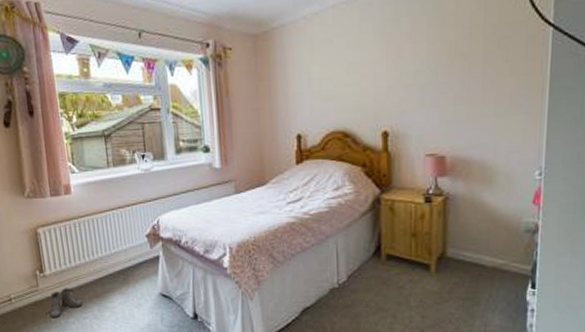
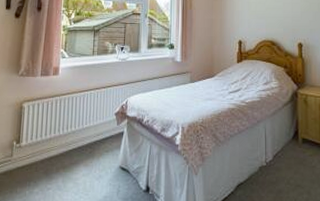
boots: present [47,288,83,319] -> none [14,159,50,189]

